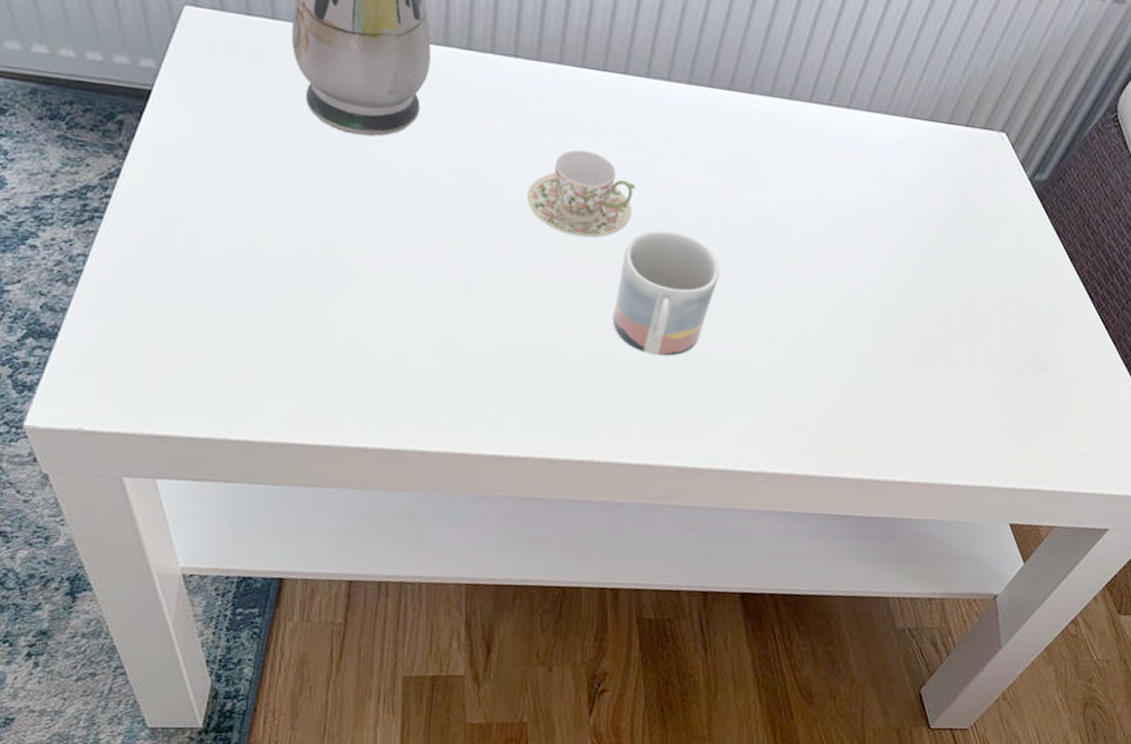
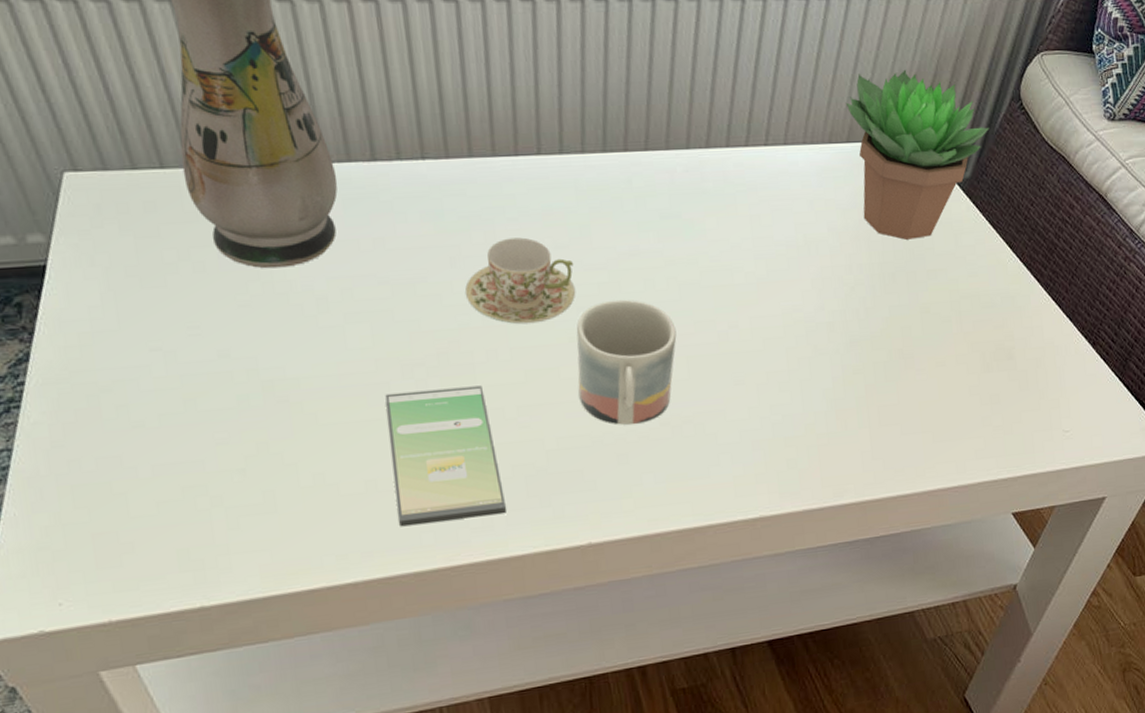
smartphone: none [419,276,524,415] -> present [385,385,506,527]
succulent plant: none [929,54,1078,232] -> present [845,69,990,240]

